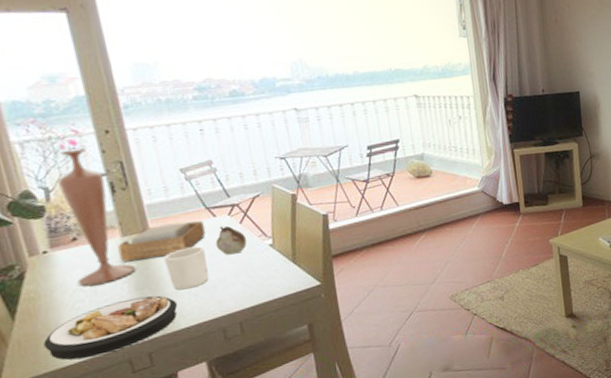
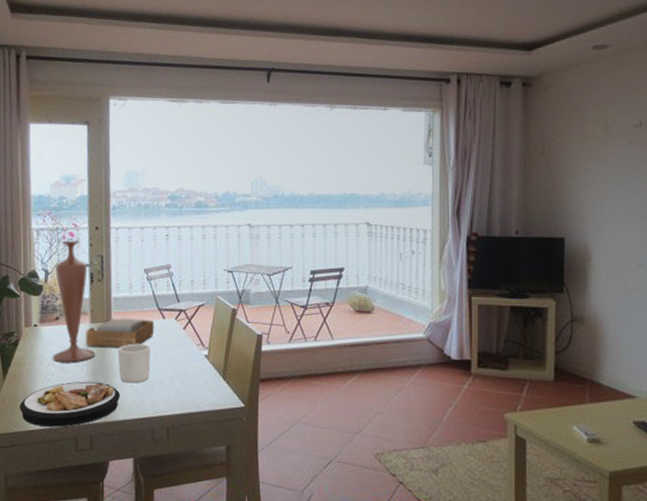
fruit: present [215,226,247,255] -> none [160,329,186,358]

